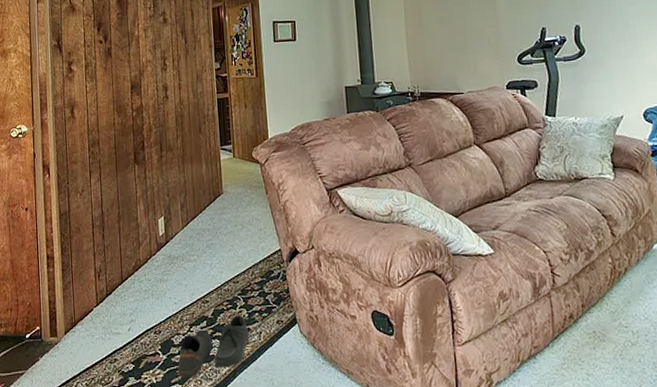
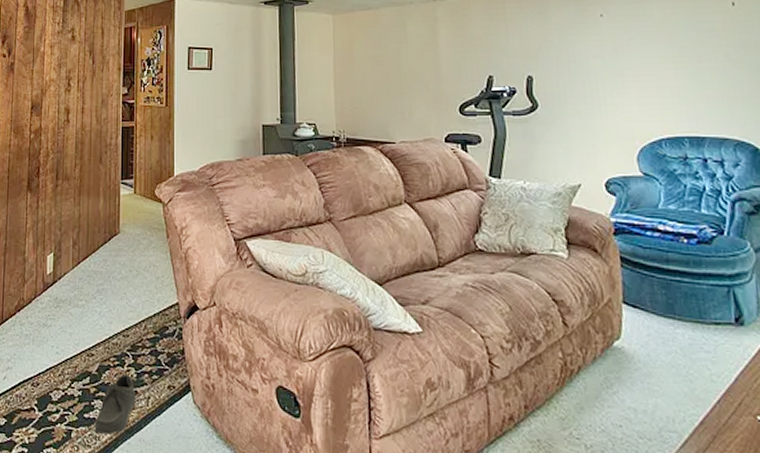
shoe: present [177,329,213,379] -> none [53,386,95,442]

